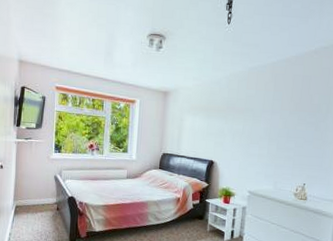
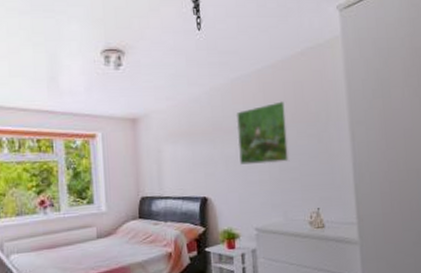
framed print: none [245,91,293,143] -> present [235,101,290,165]

